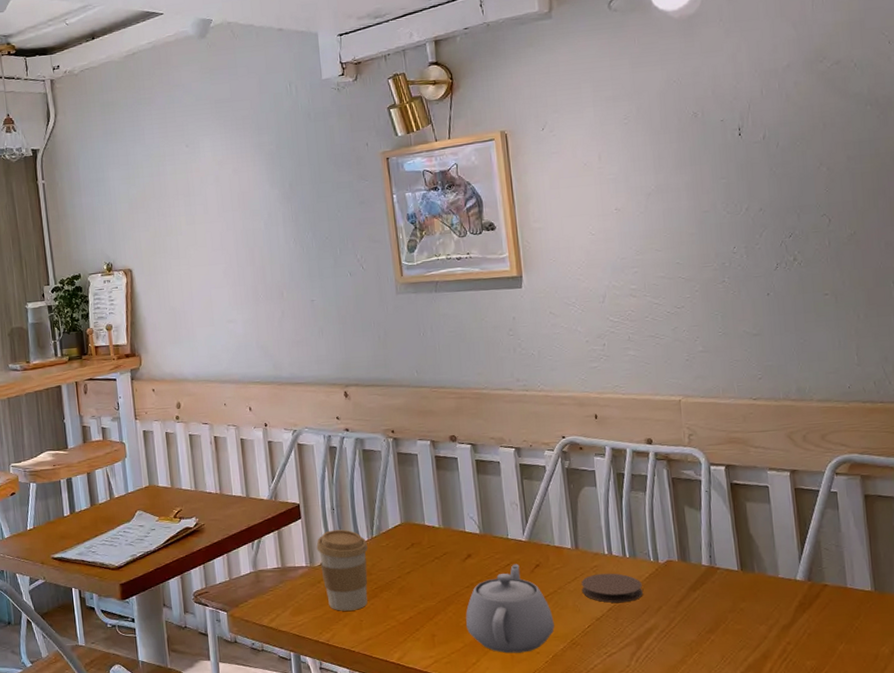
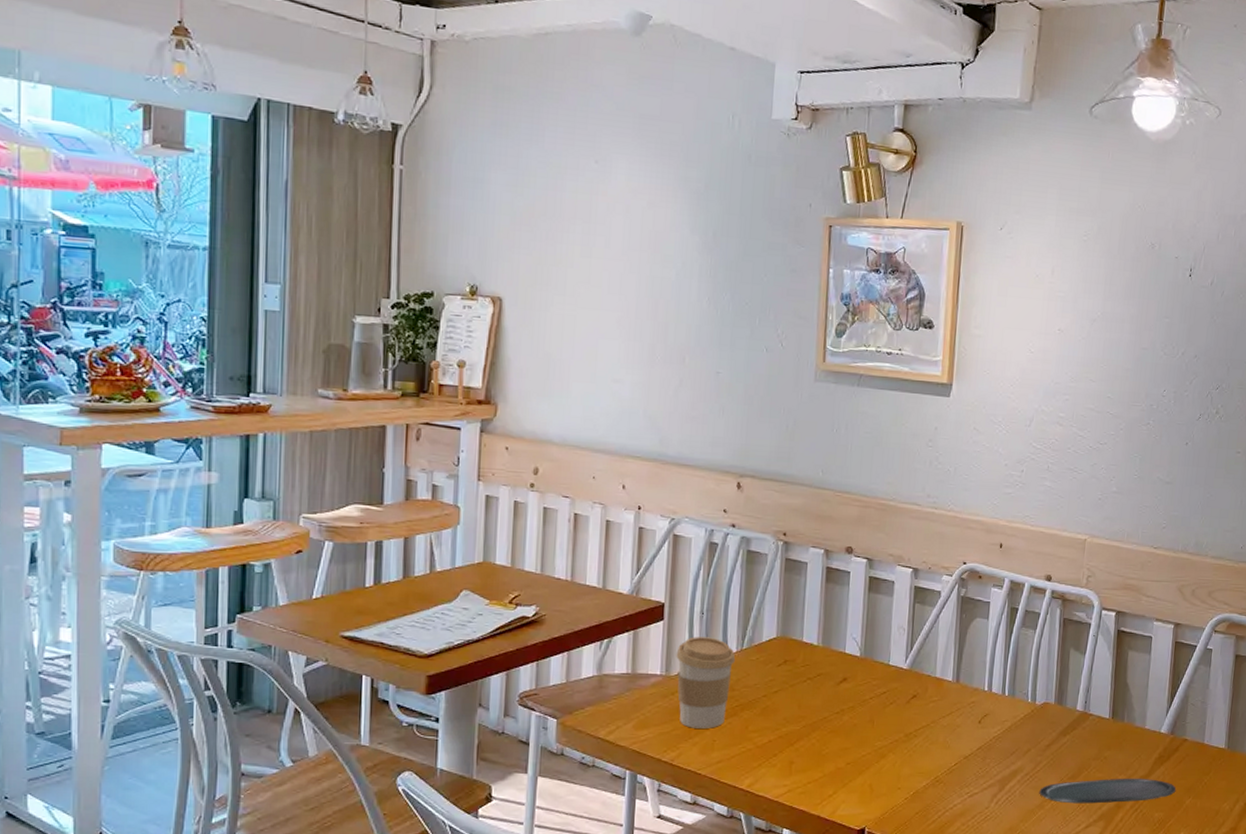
teapot: present [465,563,554,654] -> none [829,692,921,787]
coaster: present [581,573,643,603] -> none [955,710,1016,742]
oval tray: none [678,627,826,657] -> present [1039,778,1176,804]

